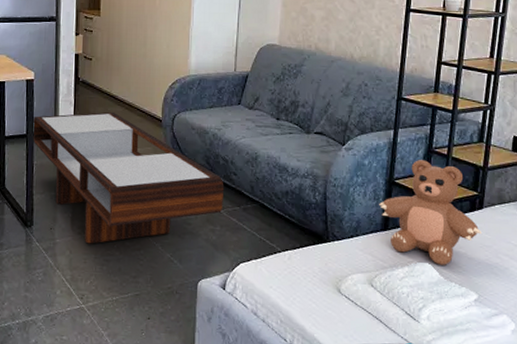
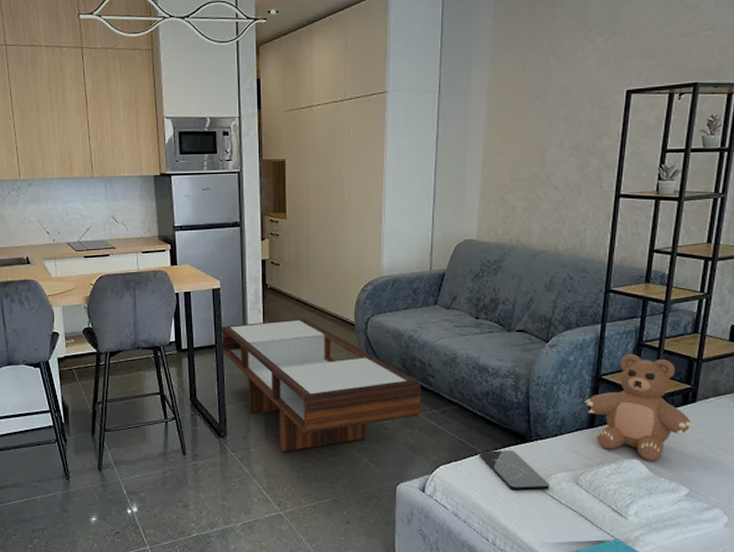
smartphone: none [278,249,346,292] -> present [479,450,550,491]

